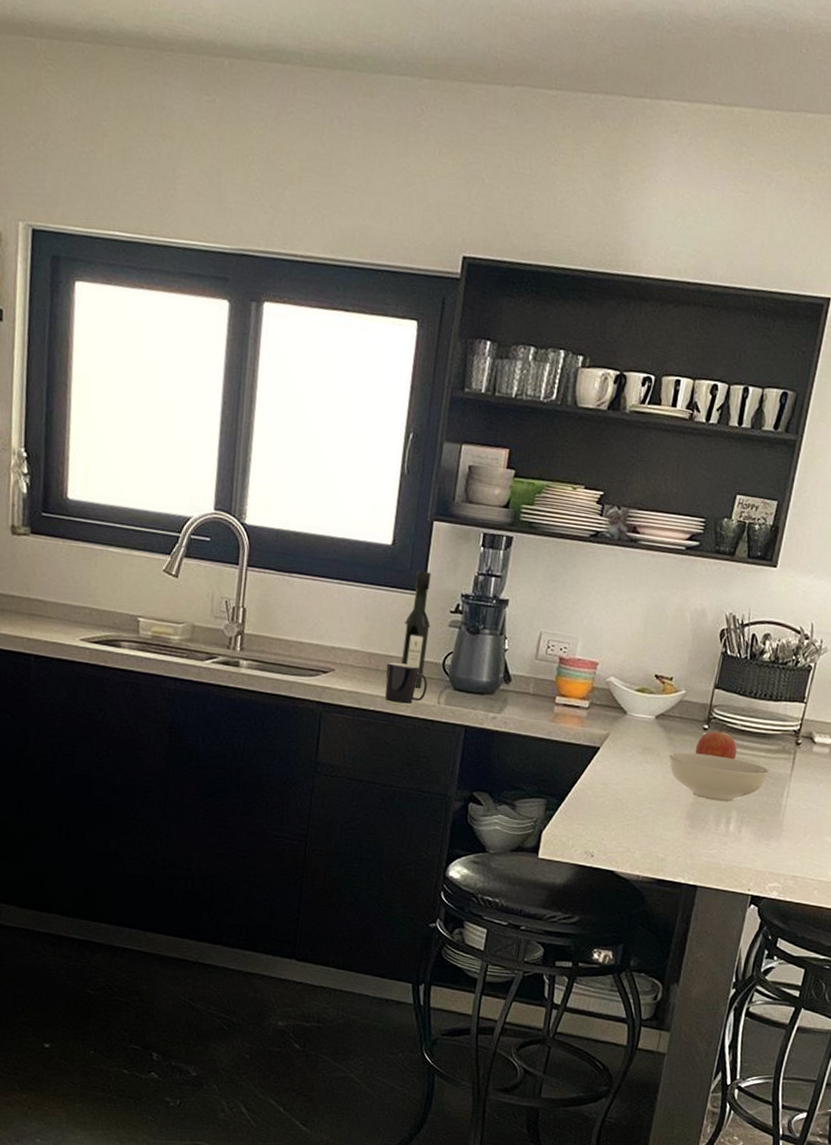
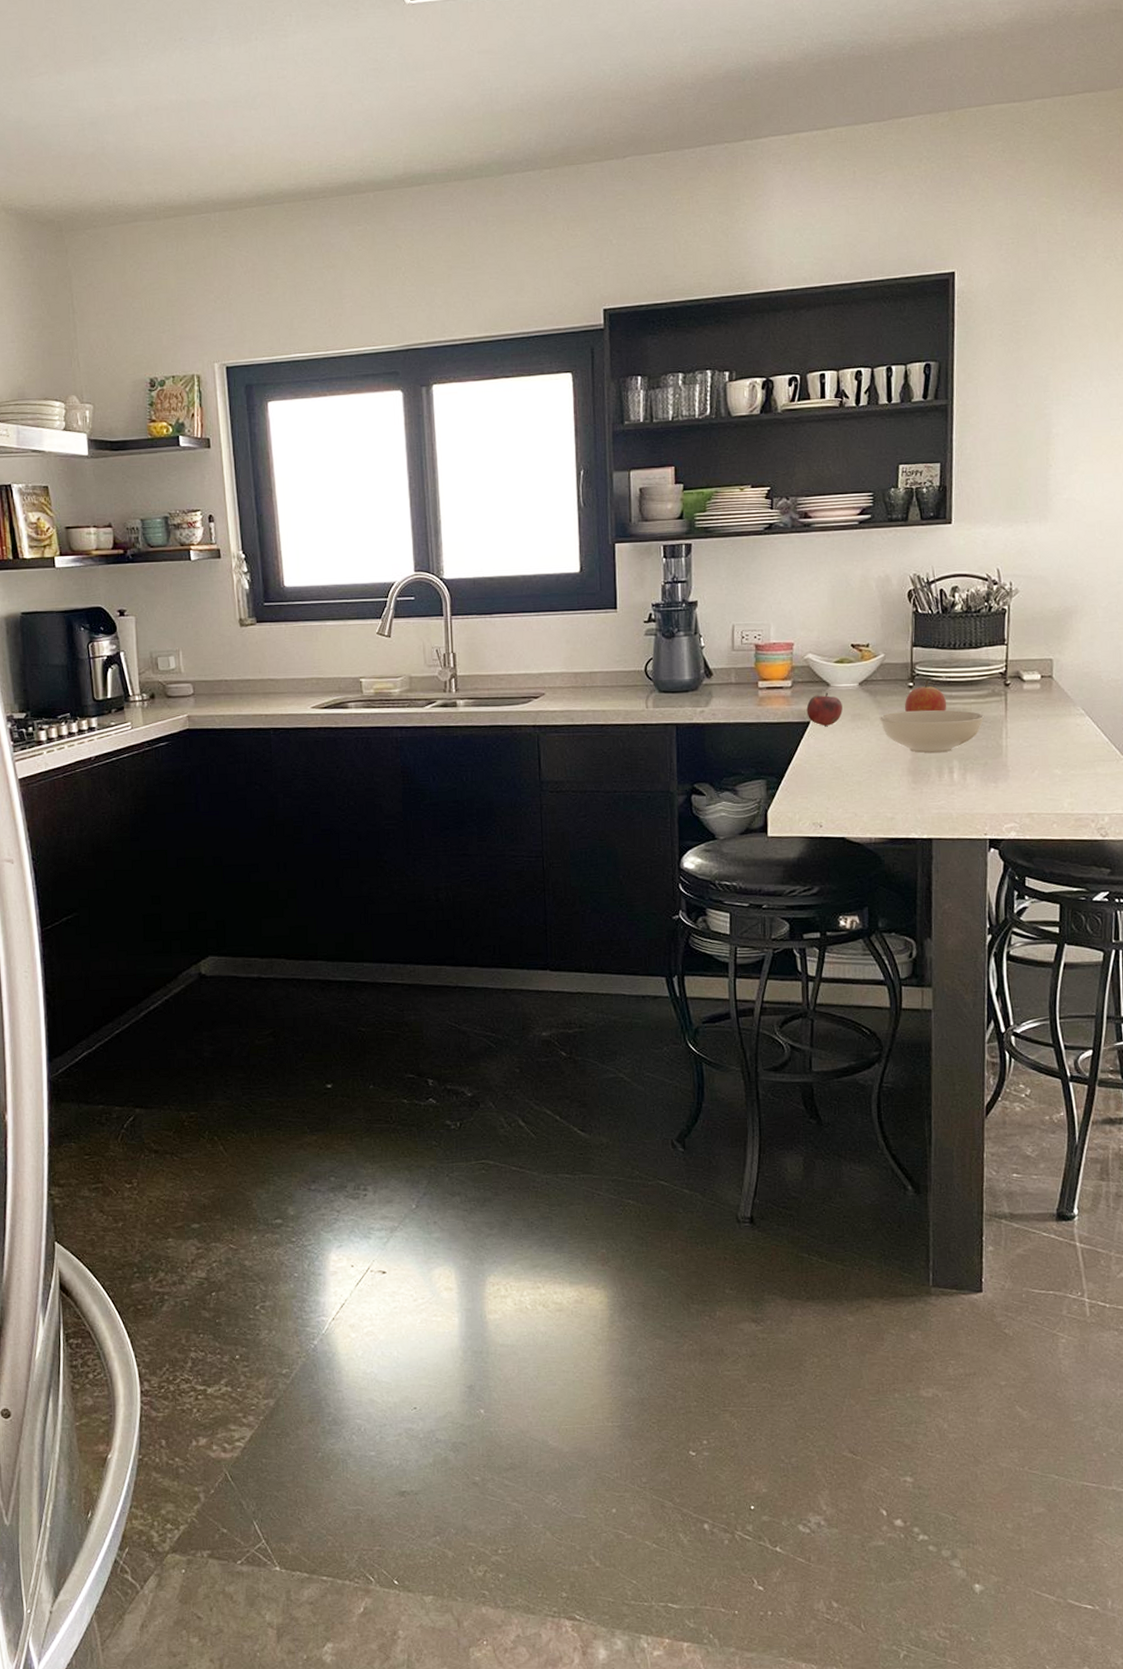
mug: present [384,662,428,707] -> none [592,676,634,716]
bottle: present [400,570,431,689] -> none [603,590,629,698]
fruit: none [598,720,636,755] -> present [806,692,843,726]

